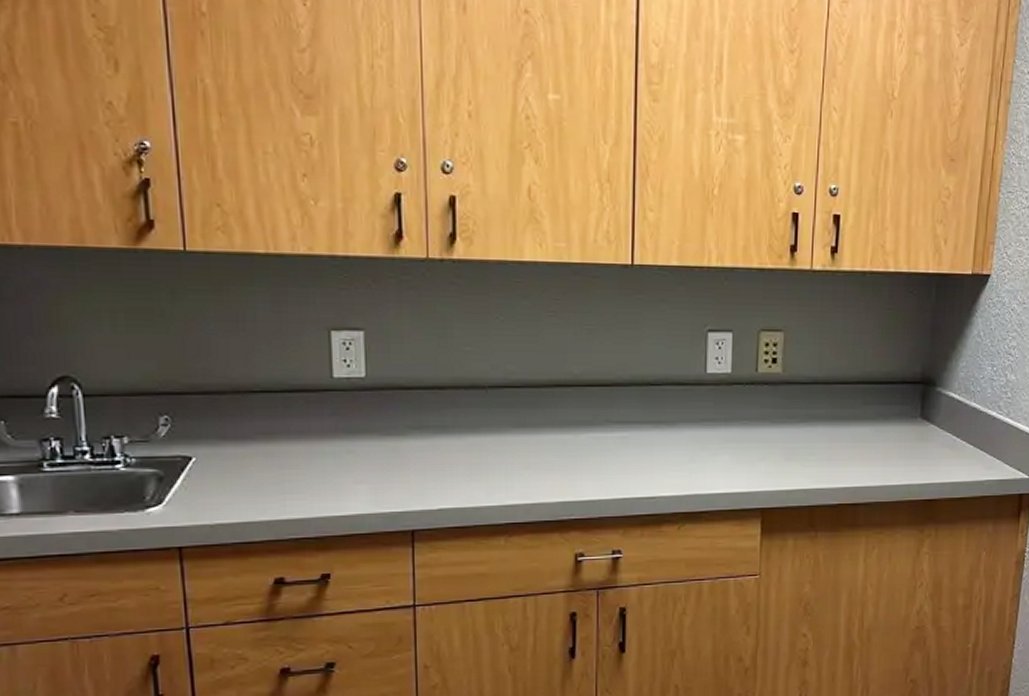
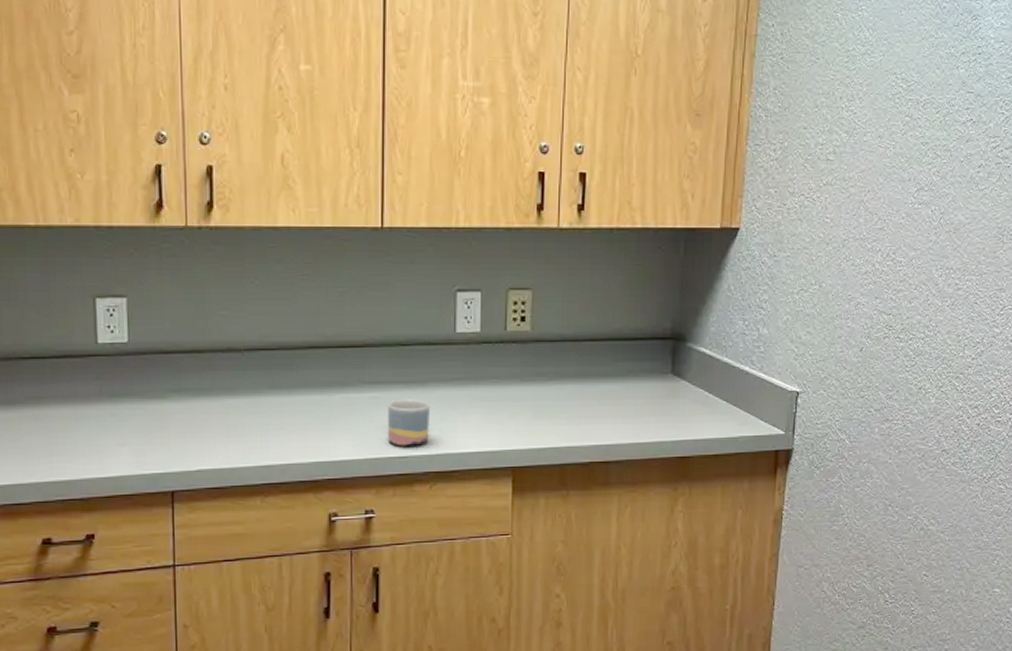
mug: none [635,439,680,487] -> present [387,398,431,446]

